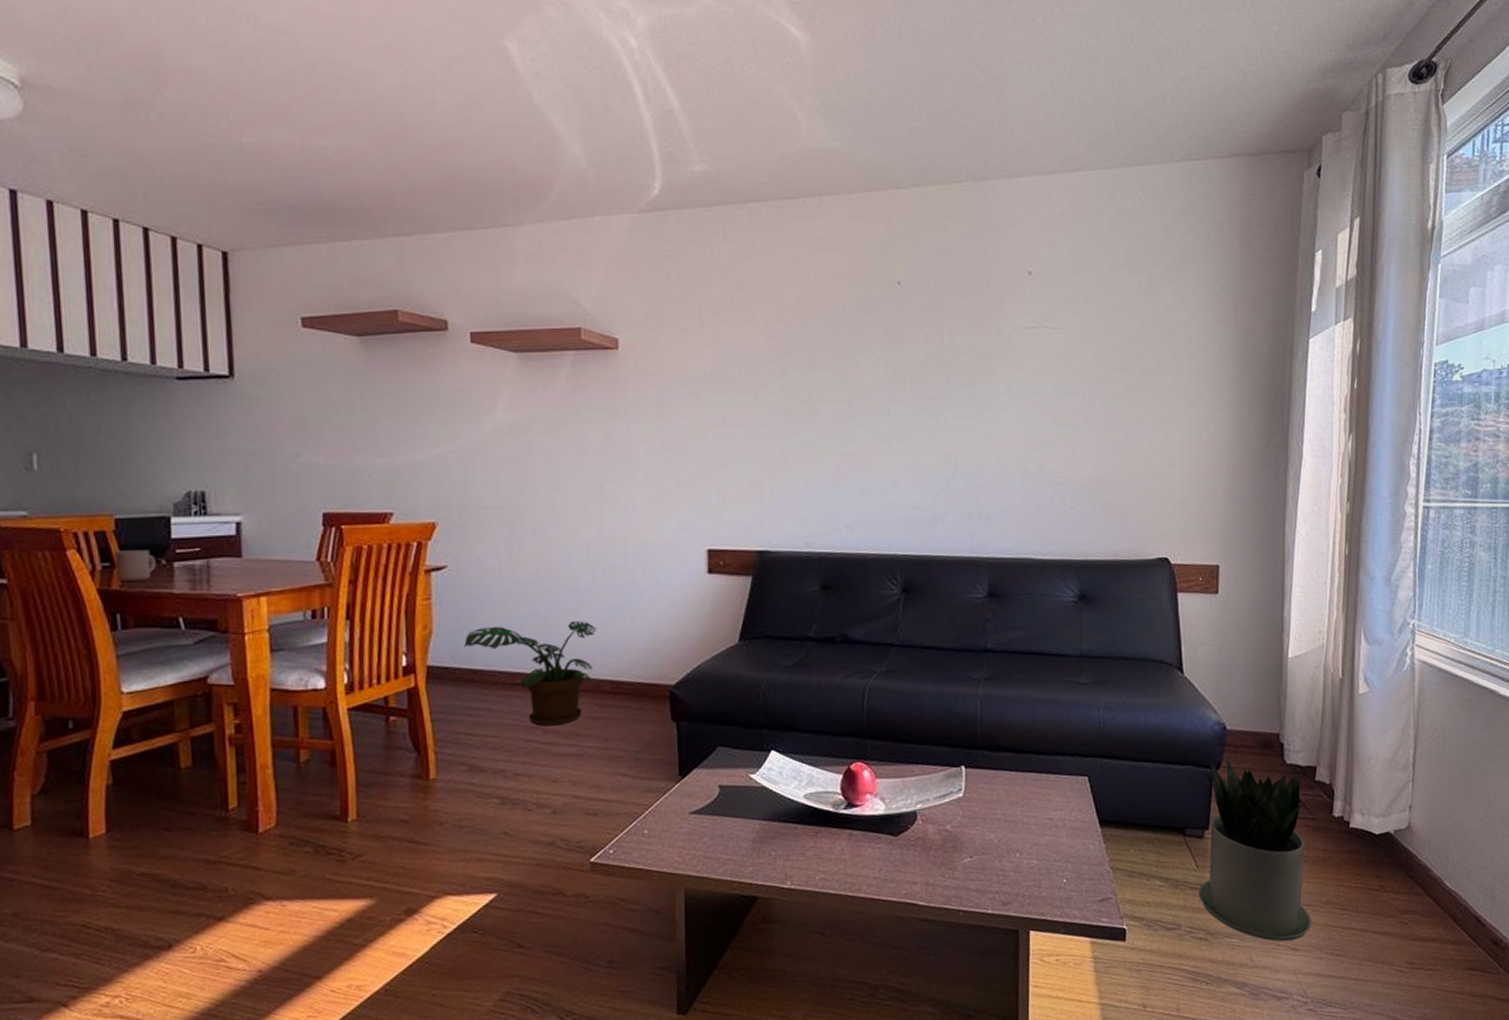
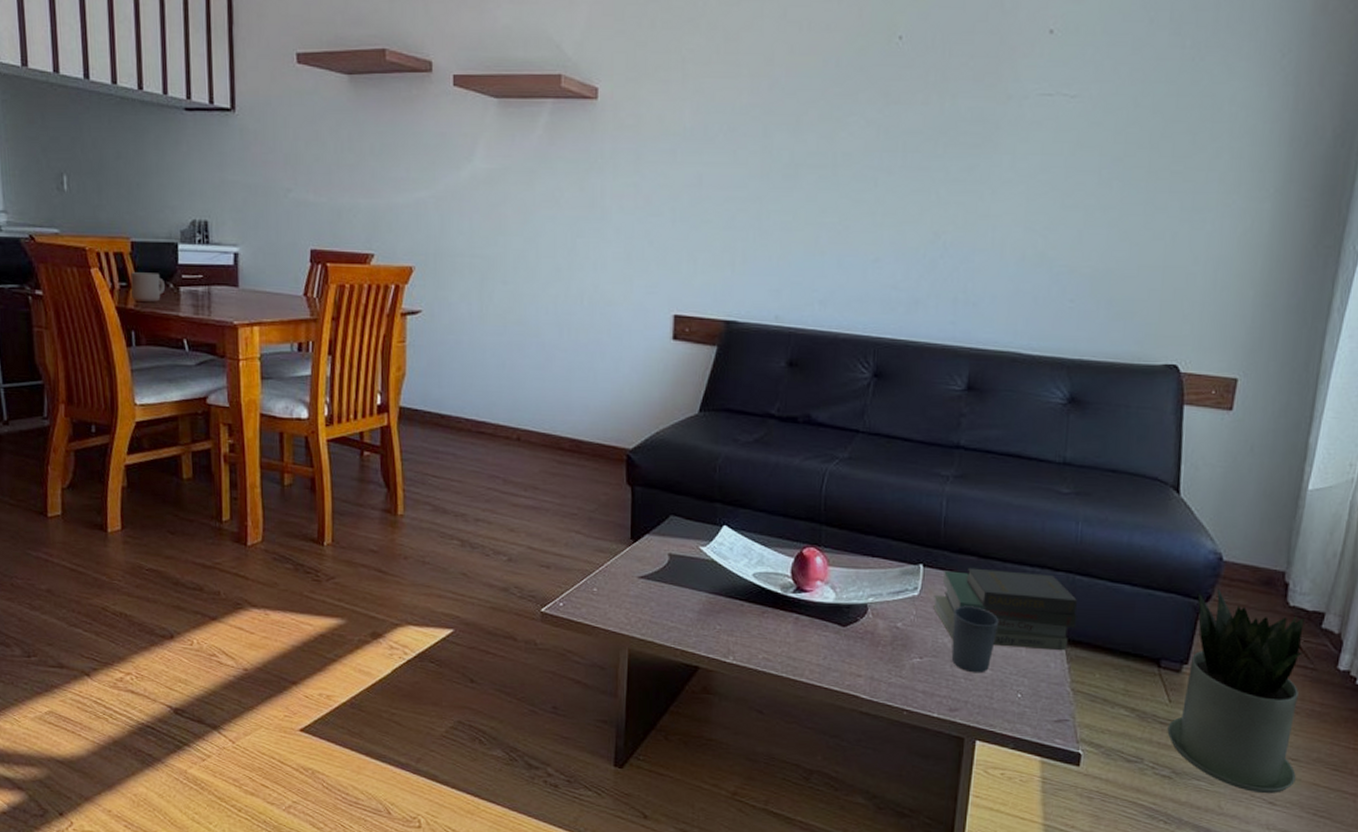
potted plant: present [464,621,597,726] -> none [434,374,560,477]
books: none [977,761,1108,836] -> present [933,567,1077,651]
mug: none [997,800,1040,865] -> present [951,605,999,674]

